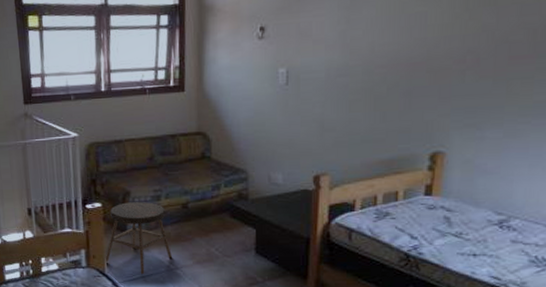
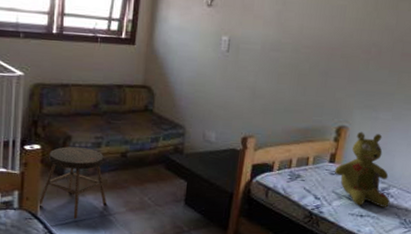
stuffed bear: none [433,156,513,243] -> present [335,131,391,207]

